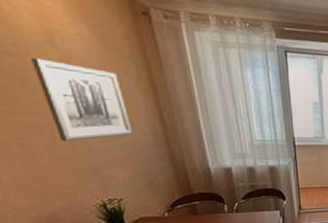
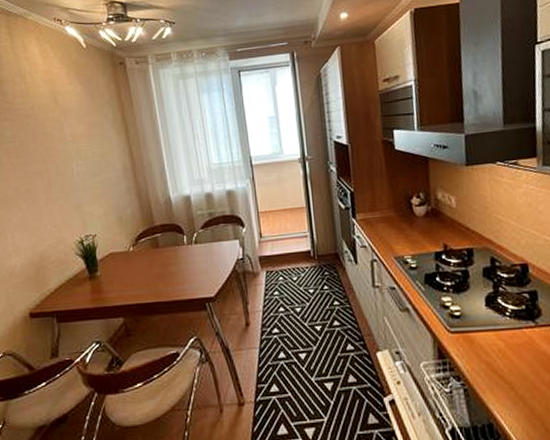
wall art: present [31,57,133,141] -> none [41,115,108,184]

